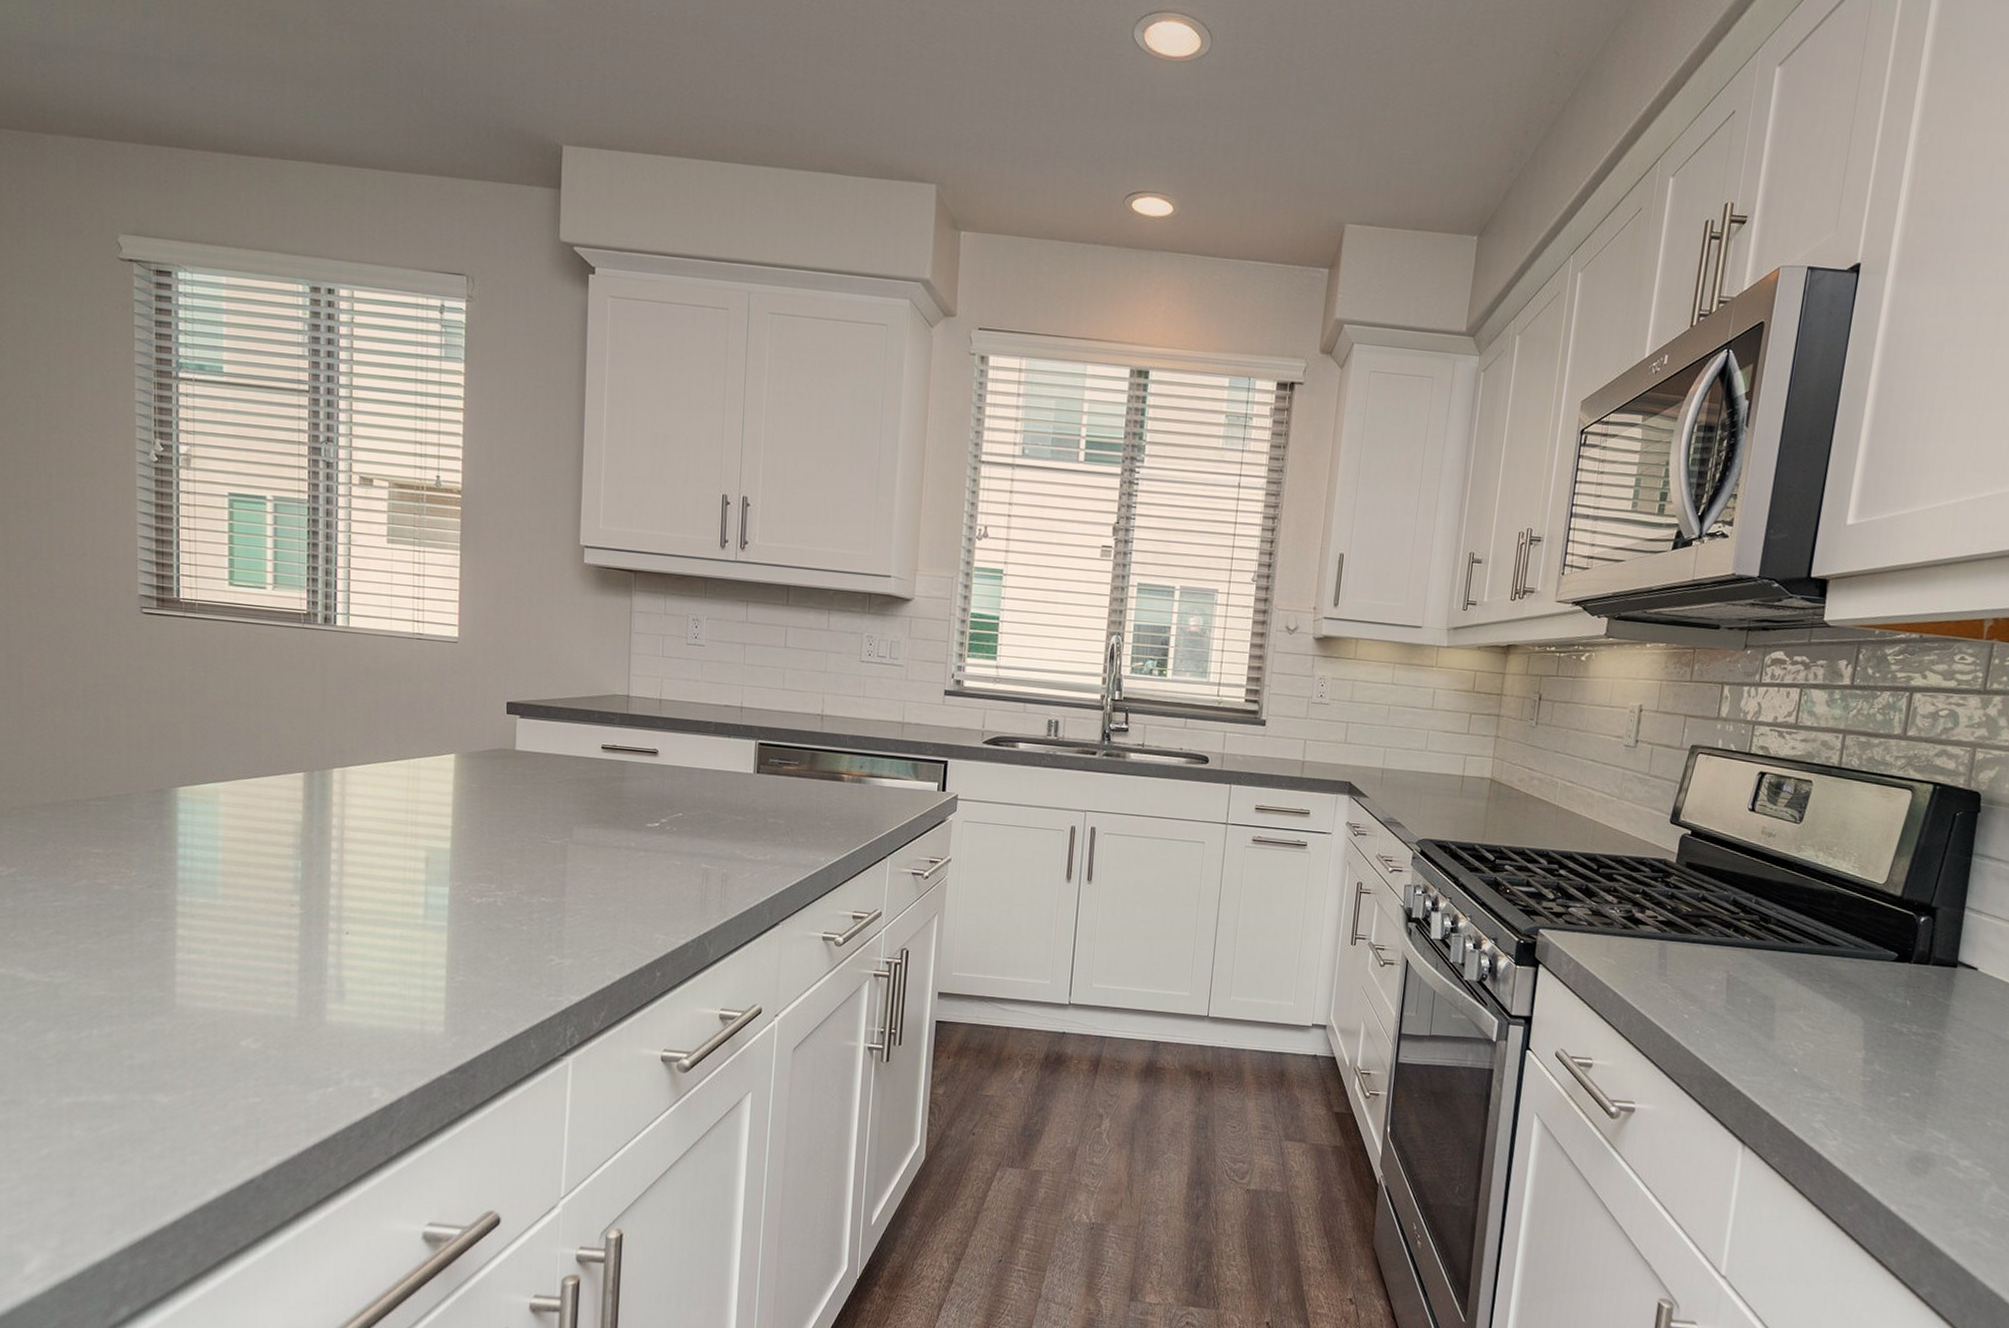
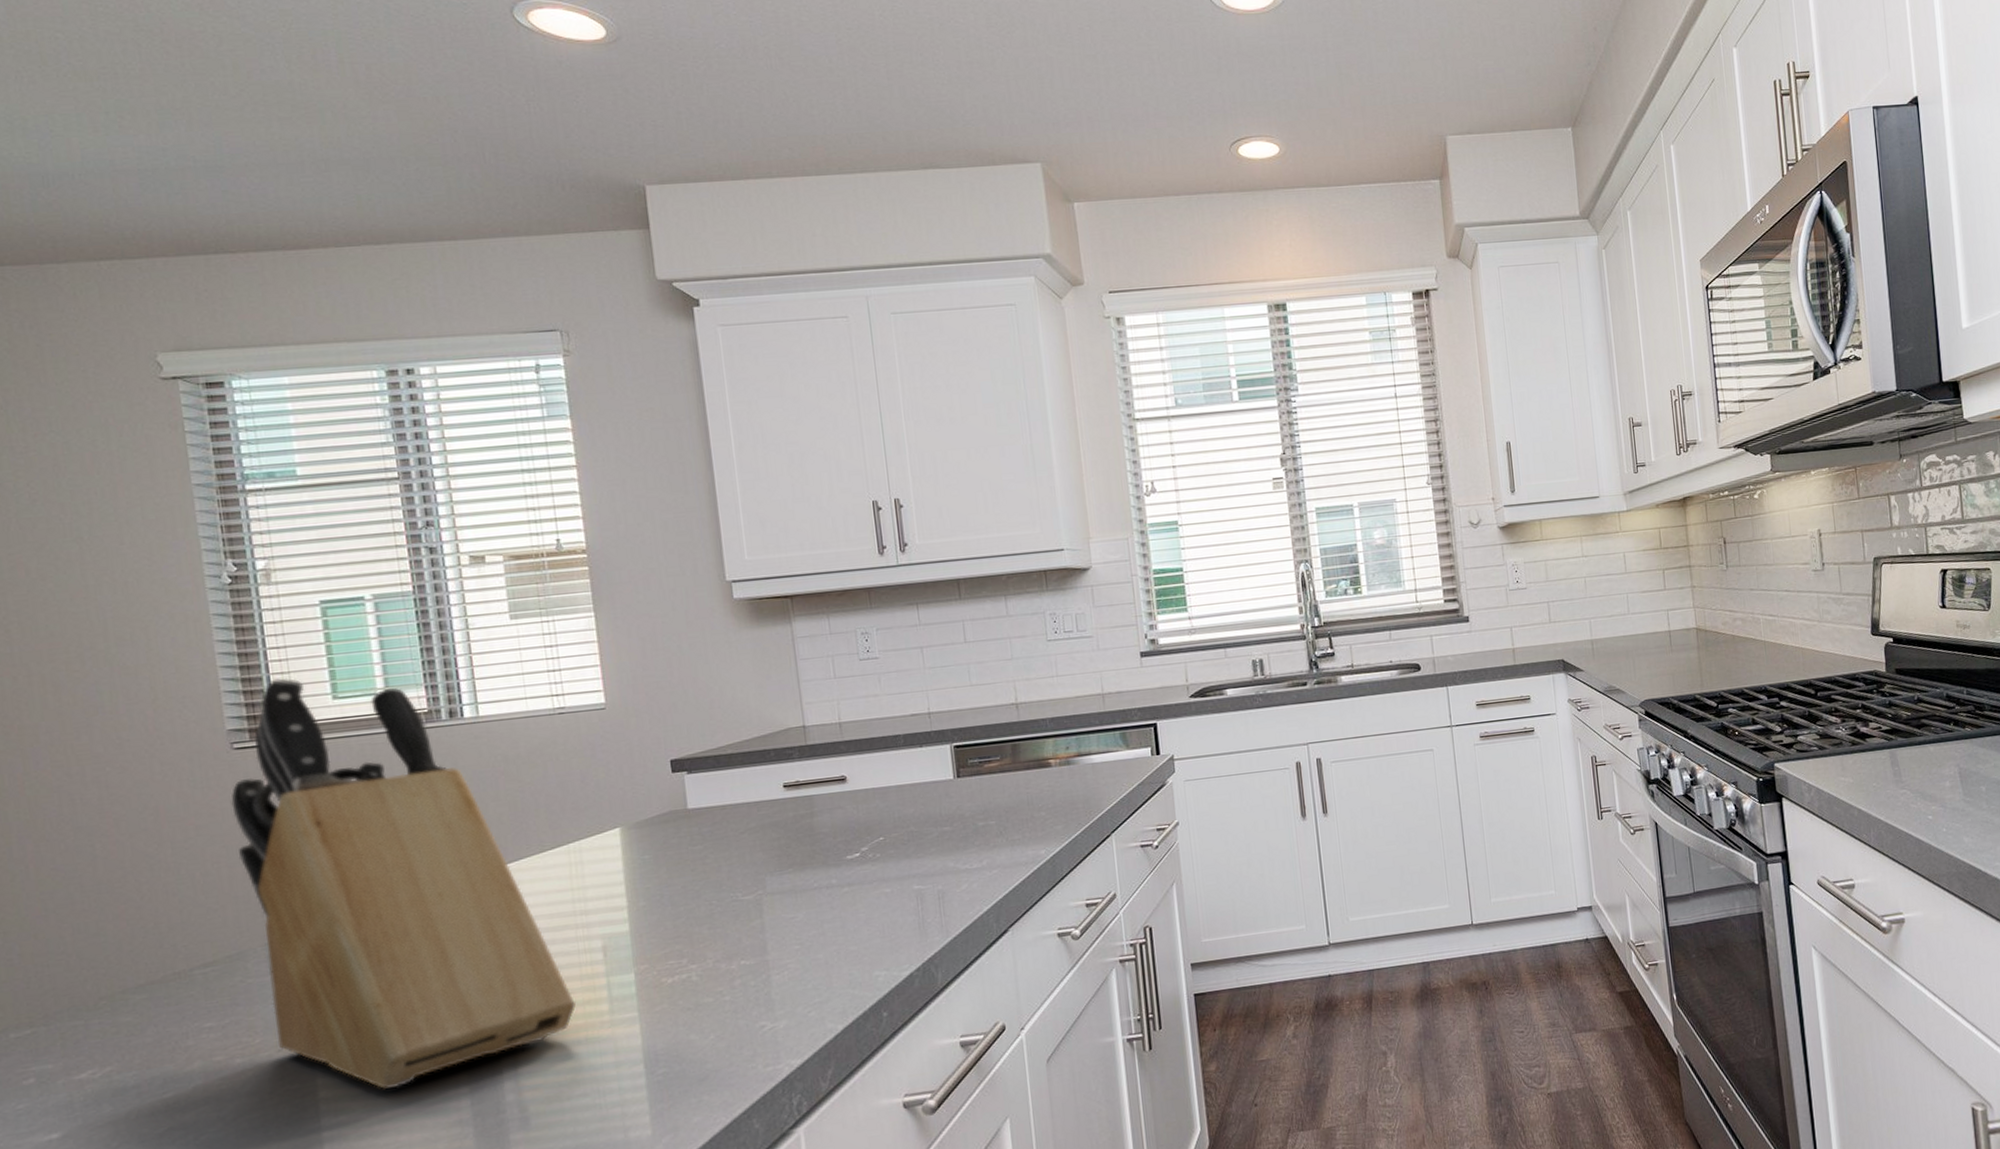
knife block: none [135,556,396,941] -> present [231,677,576,1089]

